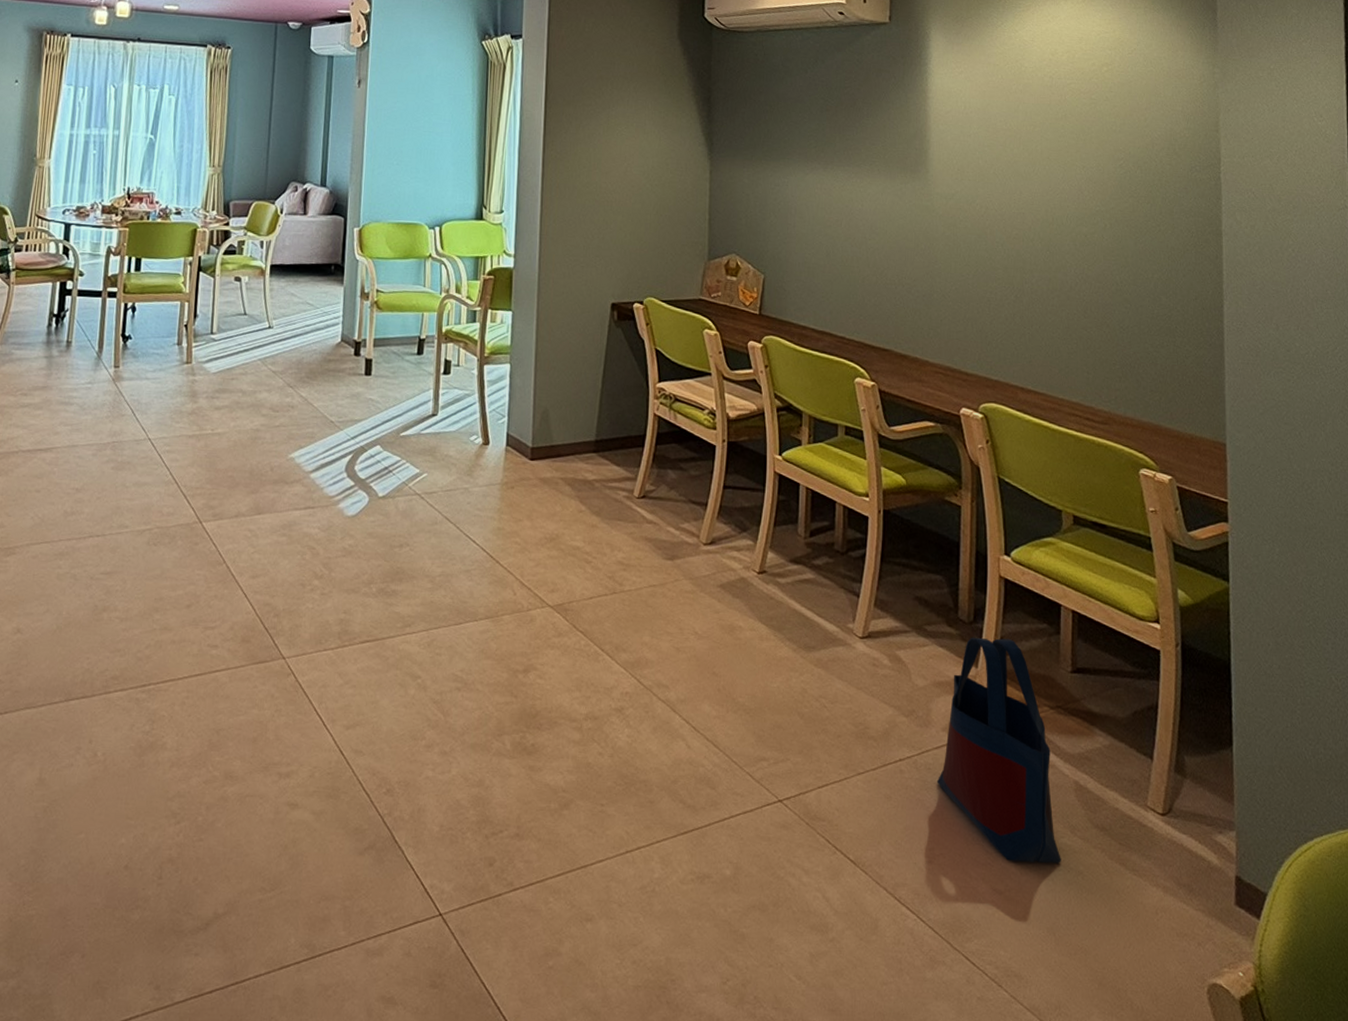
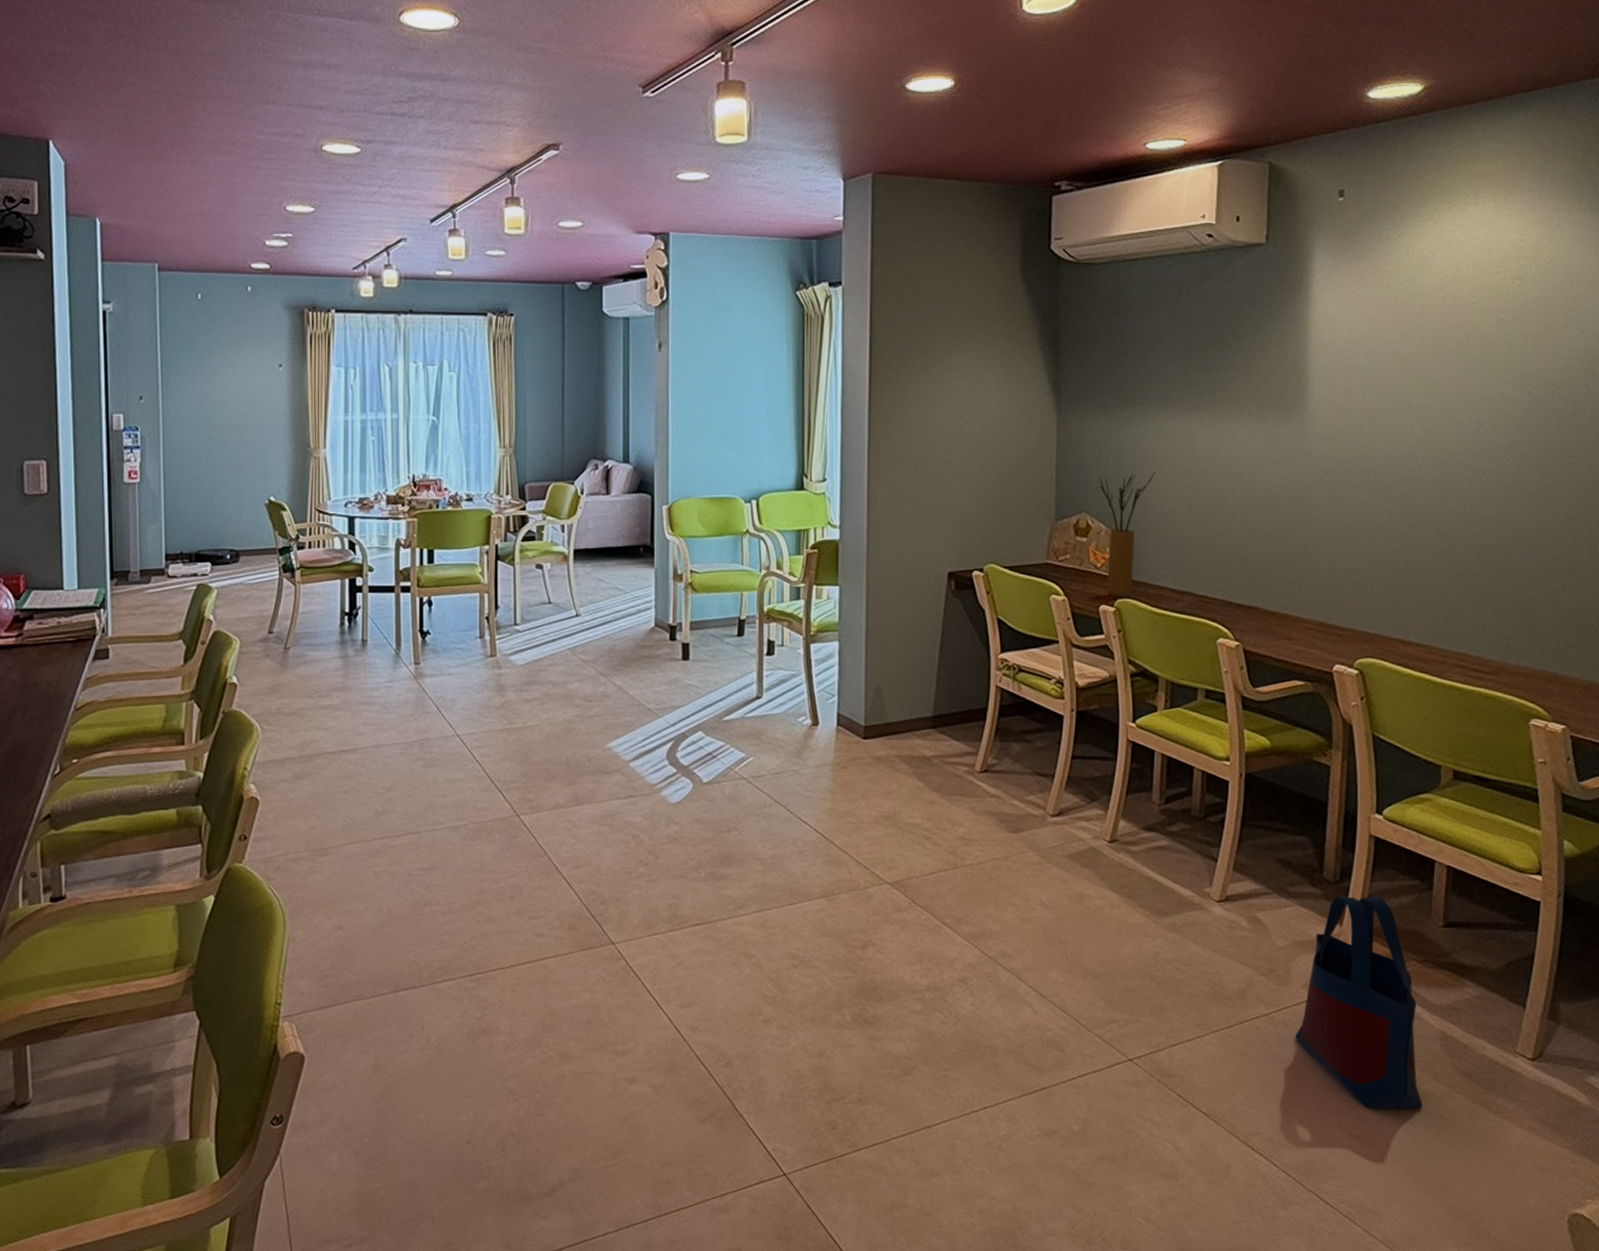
vase: none [747,219,796,336] -> present [1099,472,1155,598]

